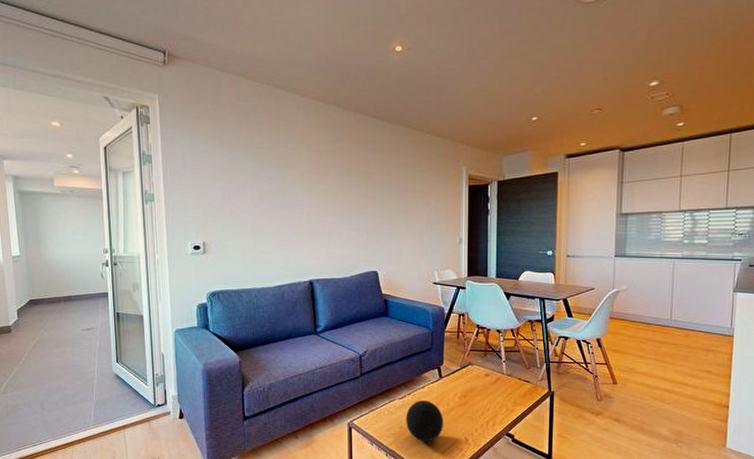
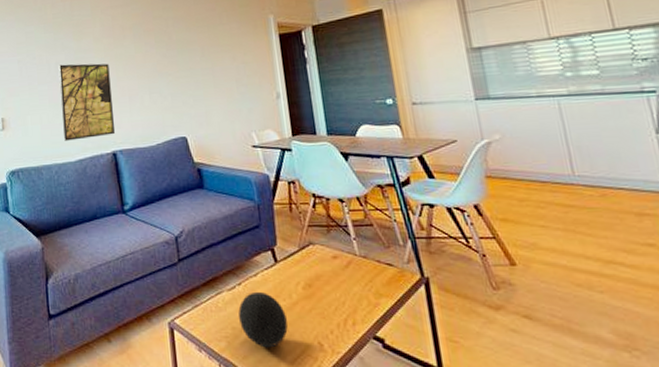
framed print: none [261,195,314,268] -> present [58,63,116,141]

